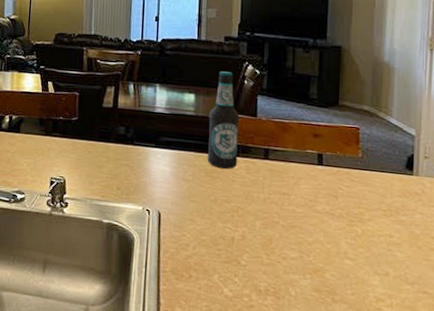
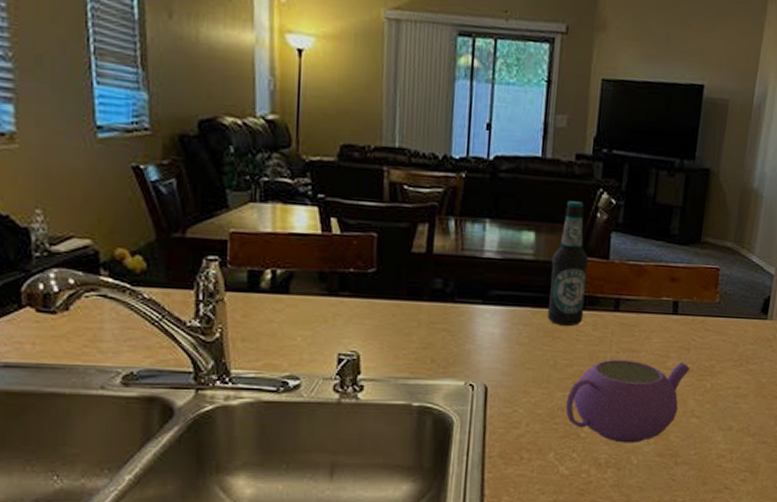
teapot: none [226,199,339,276] -> present [565,360,690,443]

